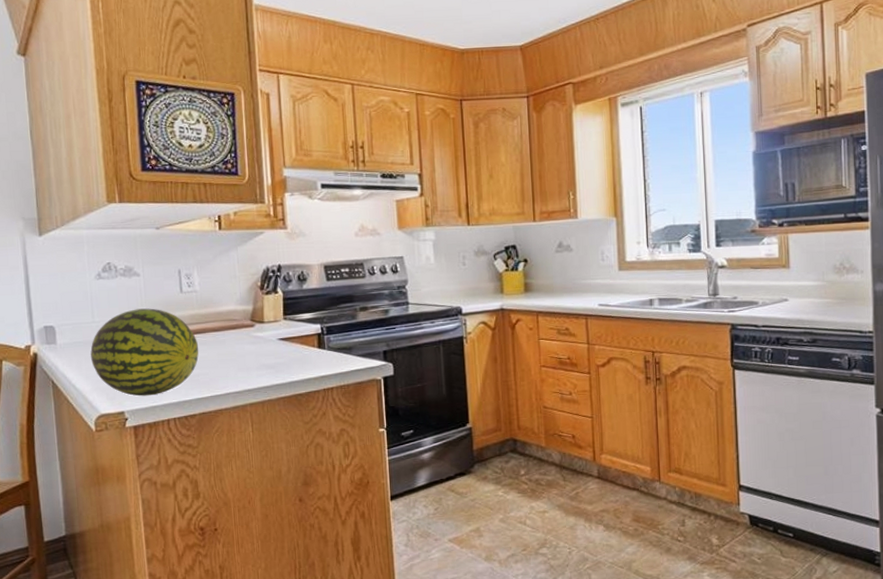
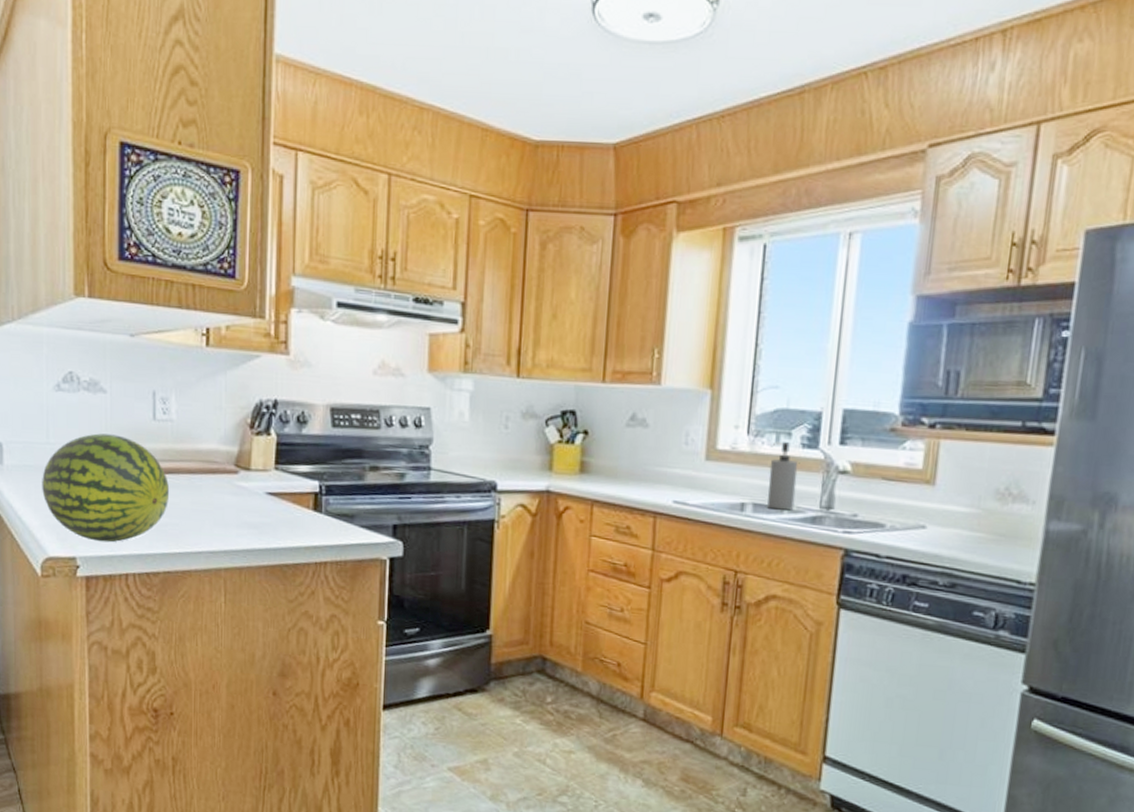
soap dispenser: none [665,250,690,301] -> present [767,442,799,511]

